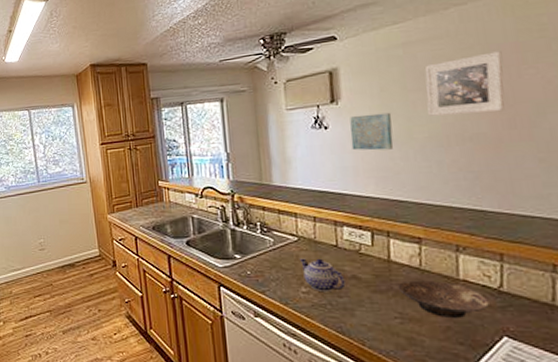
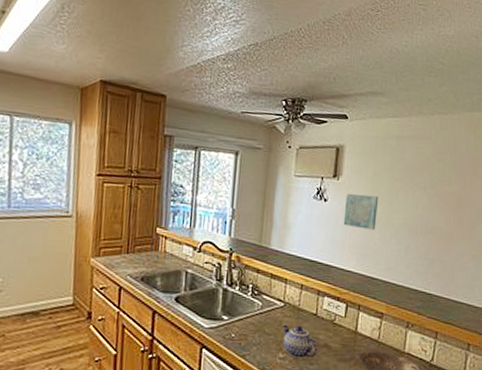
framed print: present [424,51,505,116] -> none [405,159,463,211]

